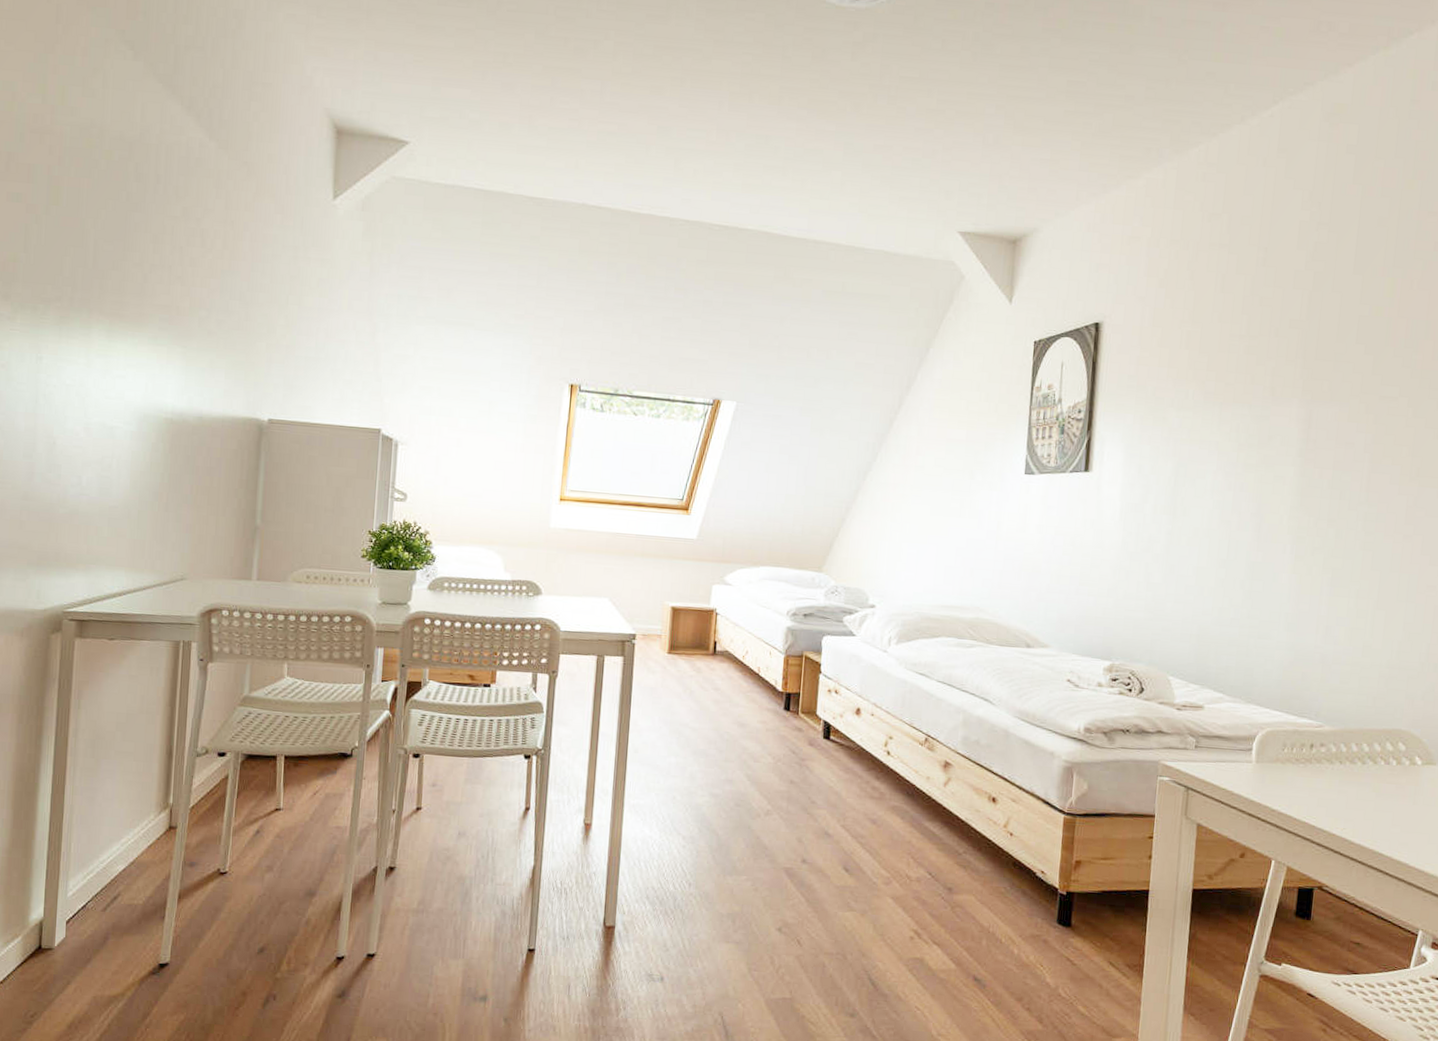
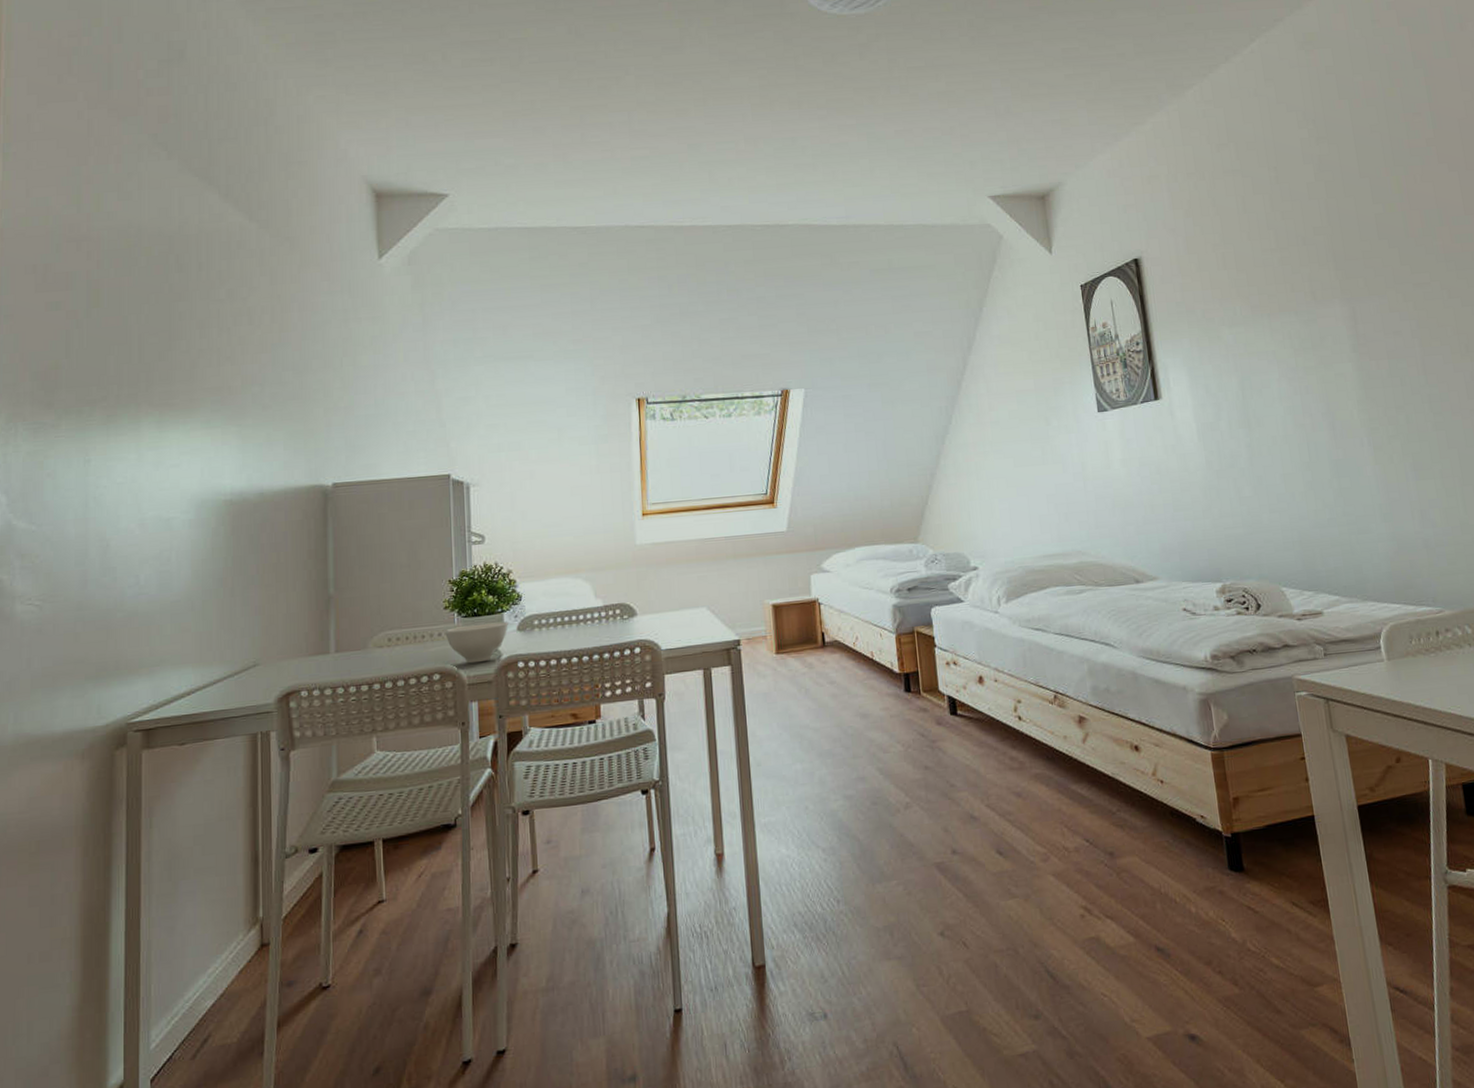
bowl: none [359,576,420,613] -> present [444,621,508,664]

